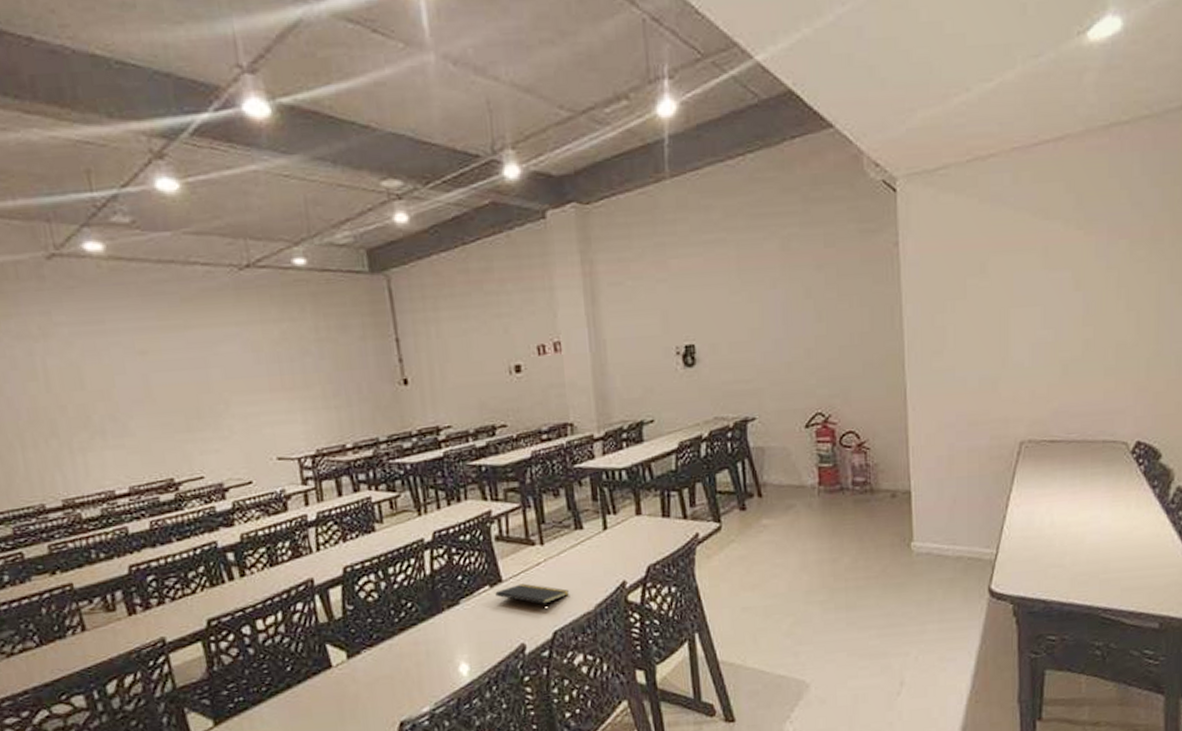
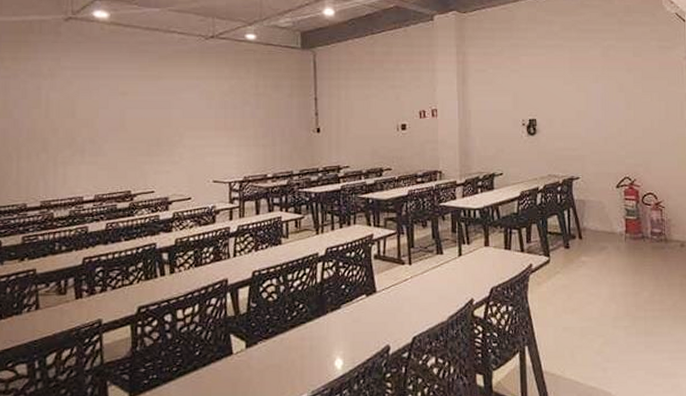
notepad: present [495,583,569,612] -> none [370,295,428,320]

